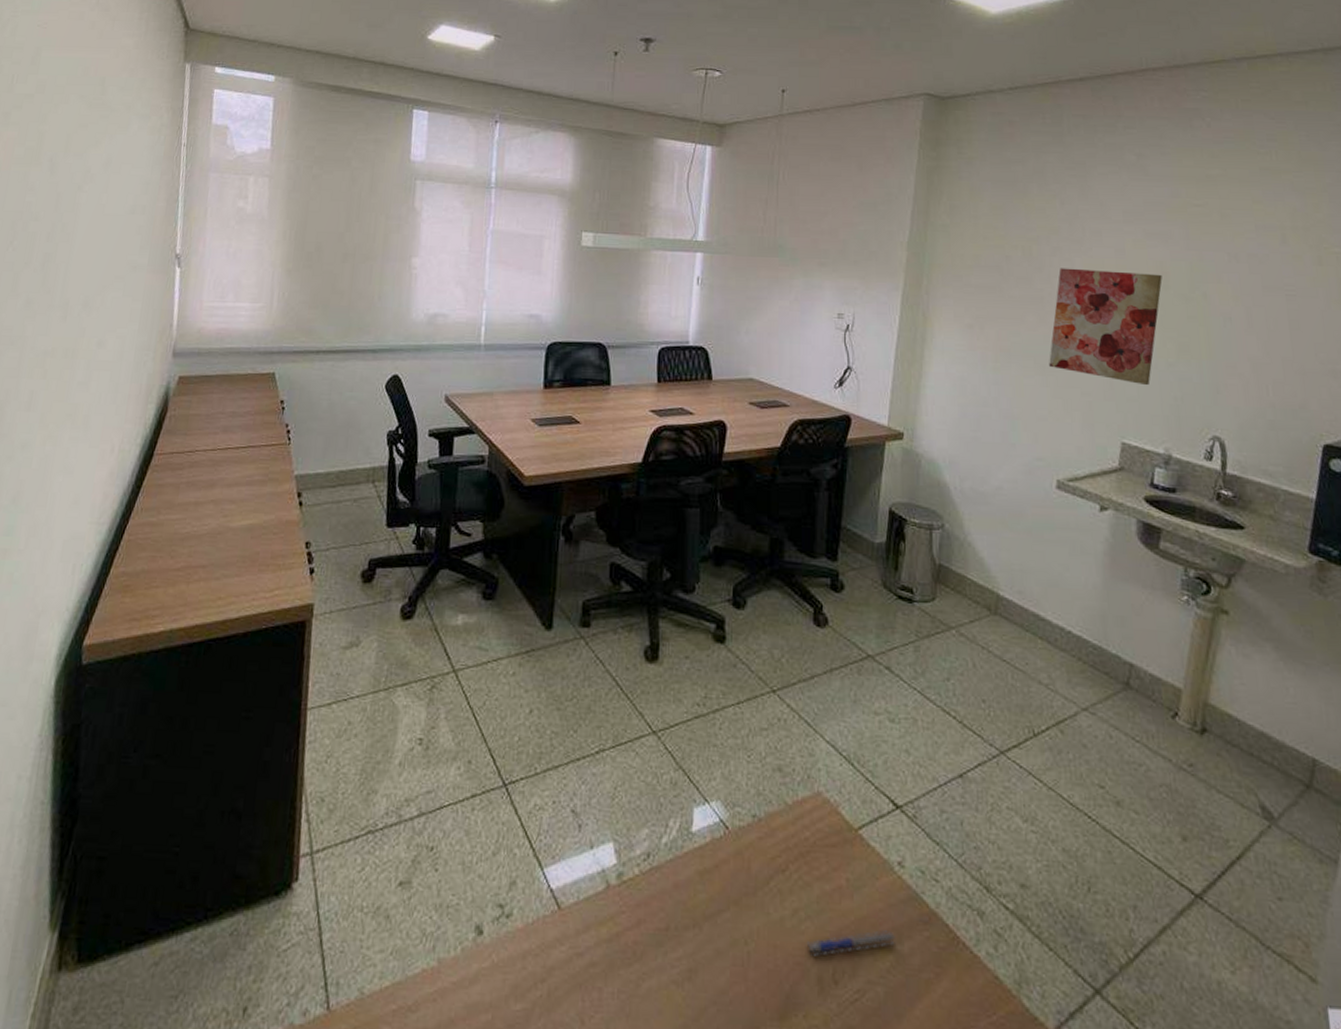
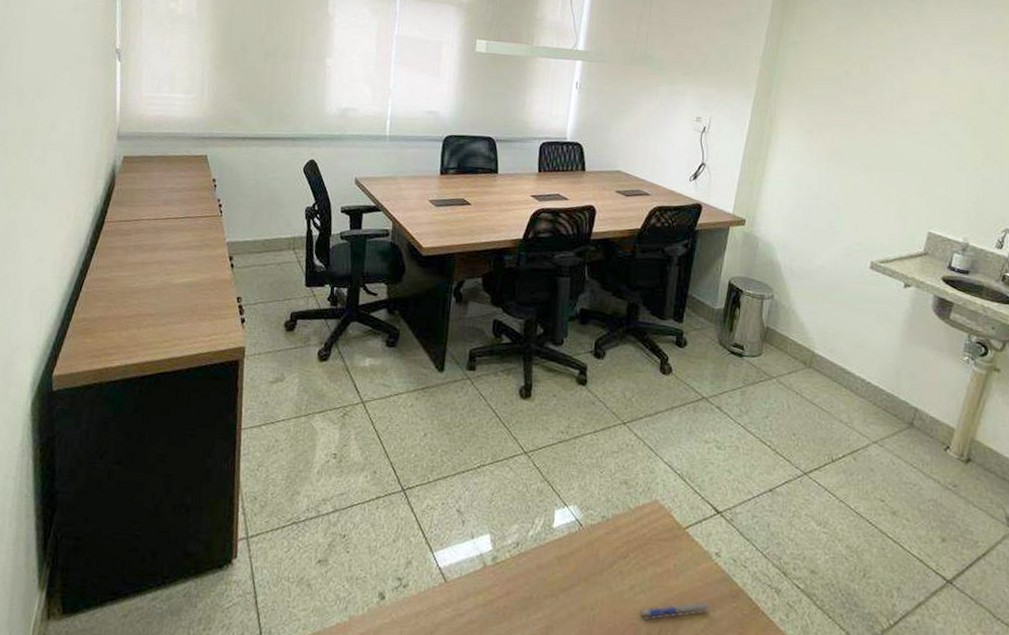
wall art: present [1049,268,1163,386] -> none [874,83,979,186]

